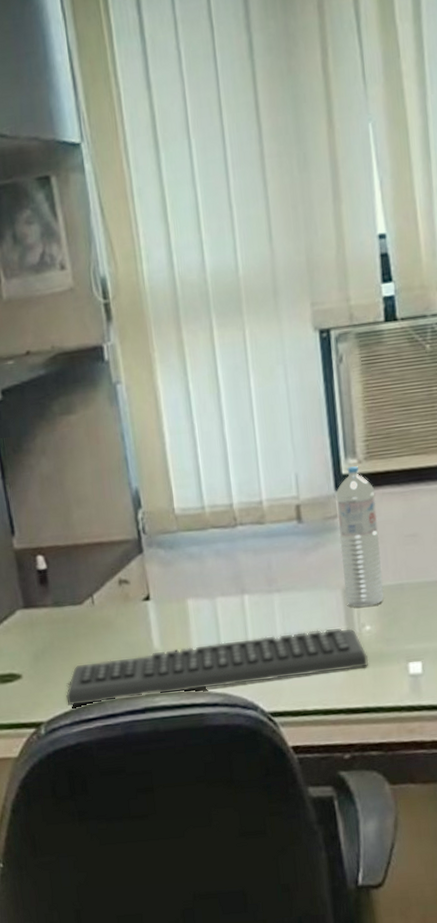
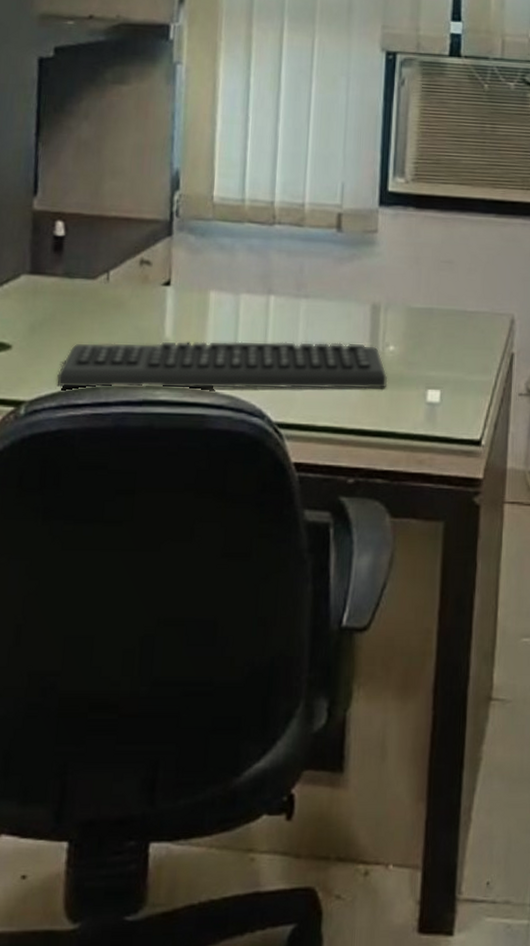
water bottle: present [335,466,384,607] -> none [374,185,418,326]

